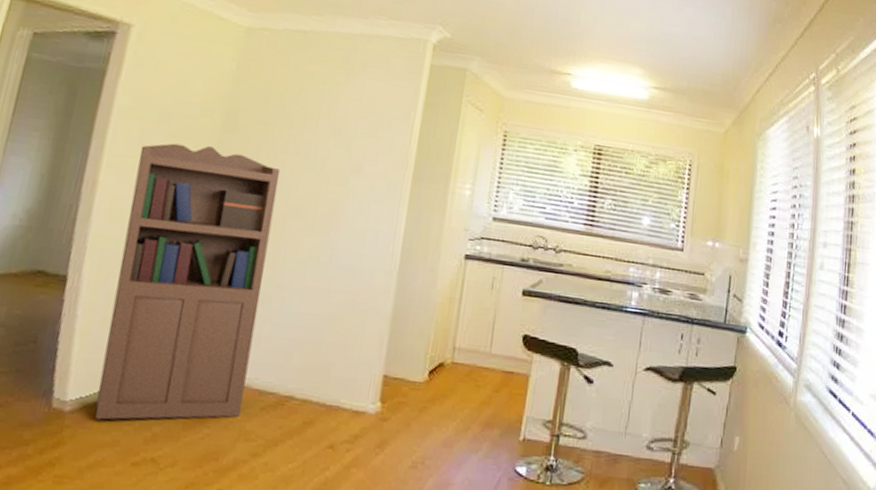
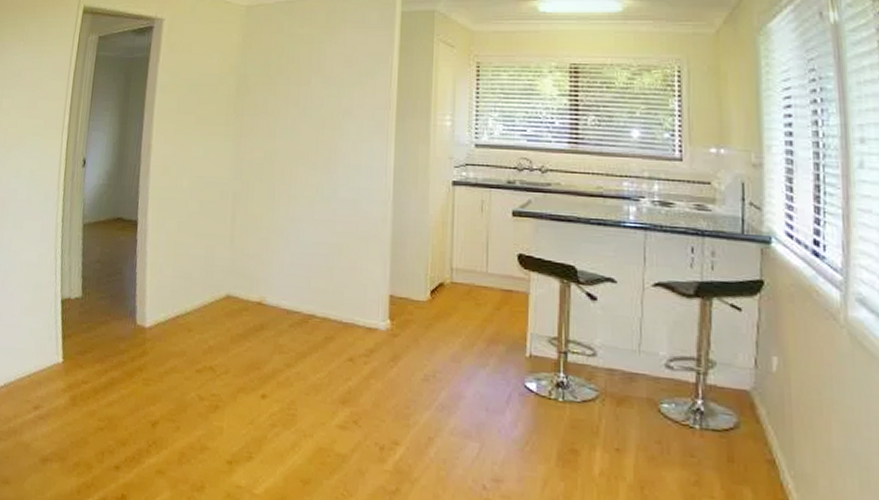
bookcase: present [95,143,281,420] -> none [166,108,285,335]

